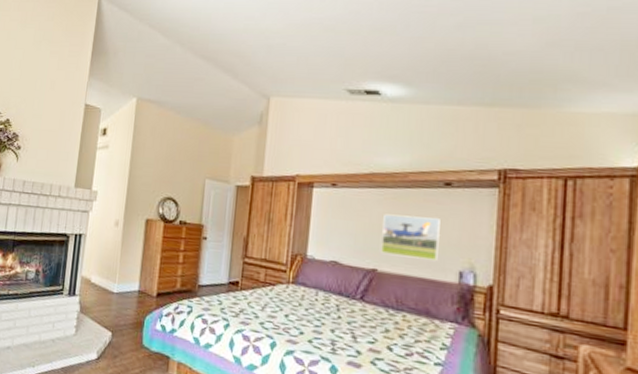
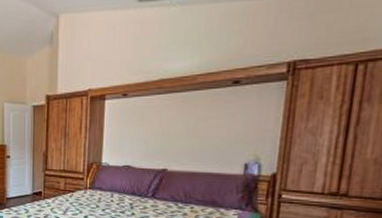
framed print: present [381,214,440,261] -> none [170,117,228,156]

